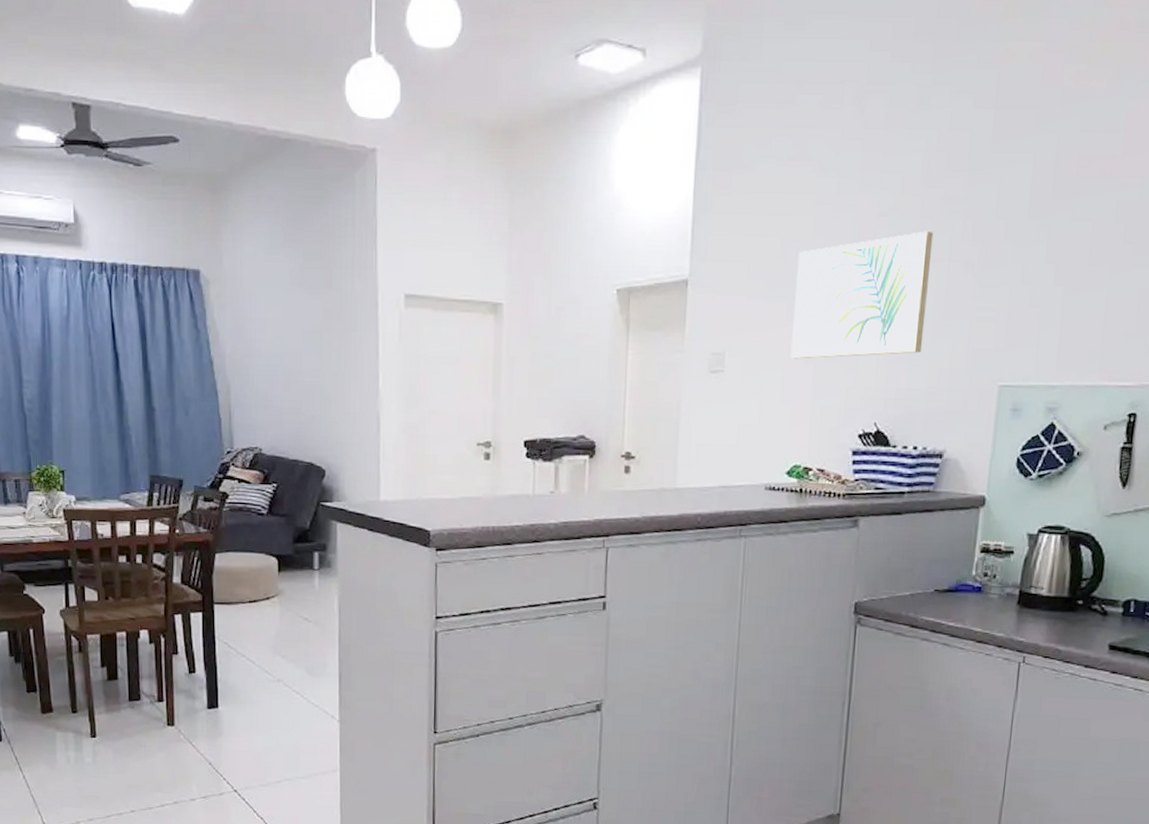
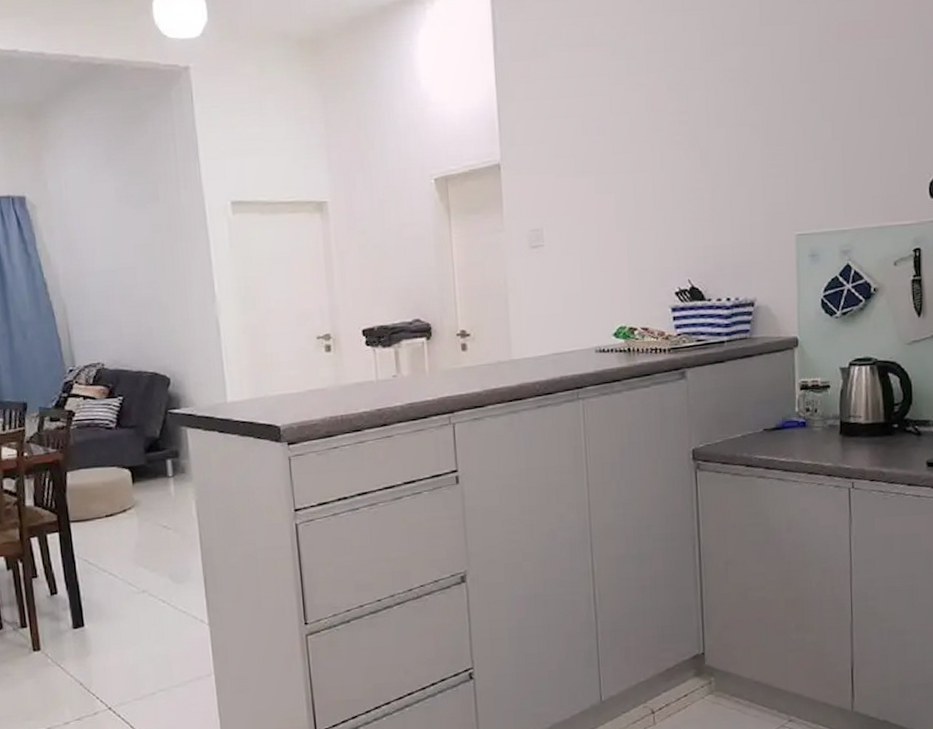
wall art: present [790,230,934,359] -> none [599,100,723,228]

